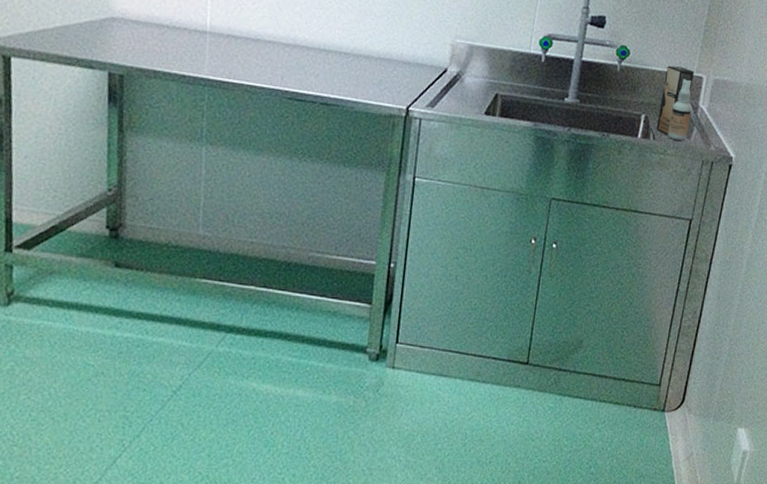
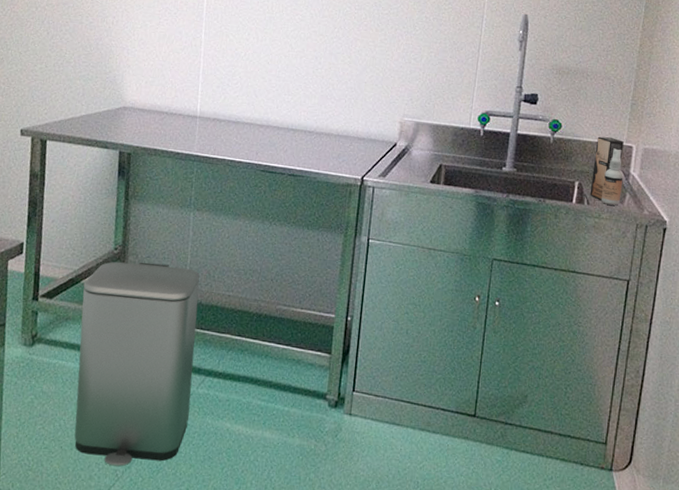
pedal bin: none [68,205,217,436] -> present [74,261,201,467]

